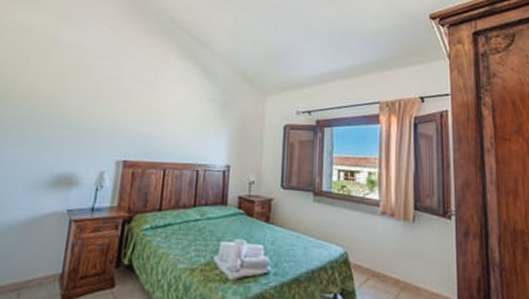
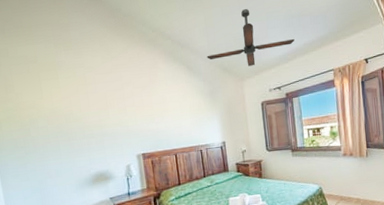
ceiling fan: none [228,16,336,81] -> present [207,8,295,66]

